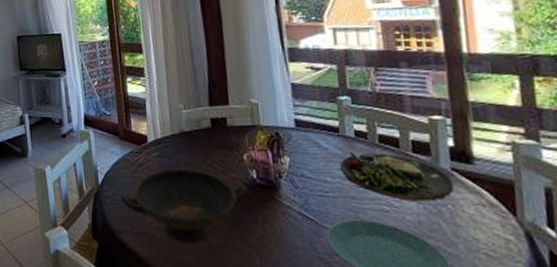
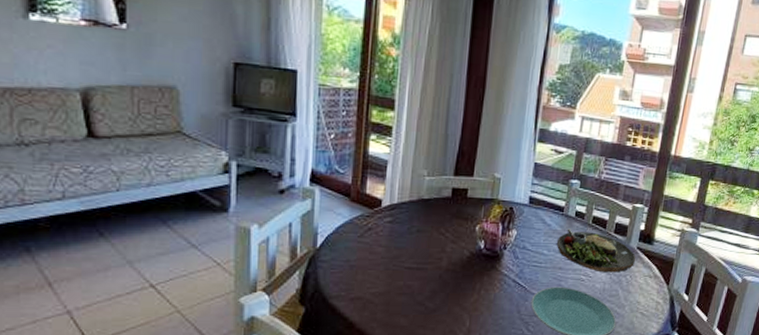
decorative bowl: present [121,168,248,244] -> none [340,235,473,308]

